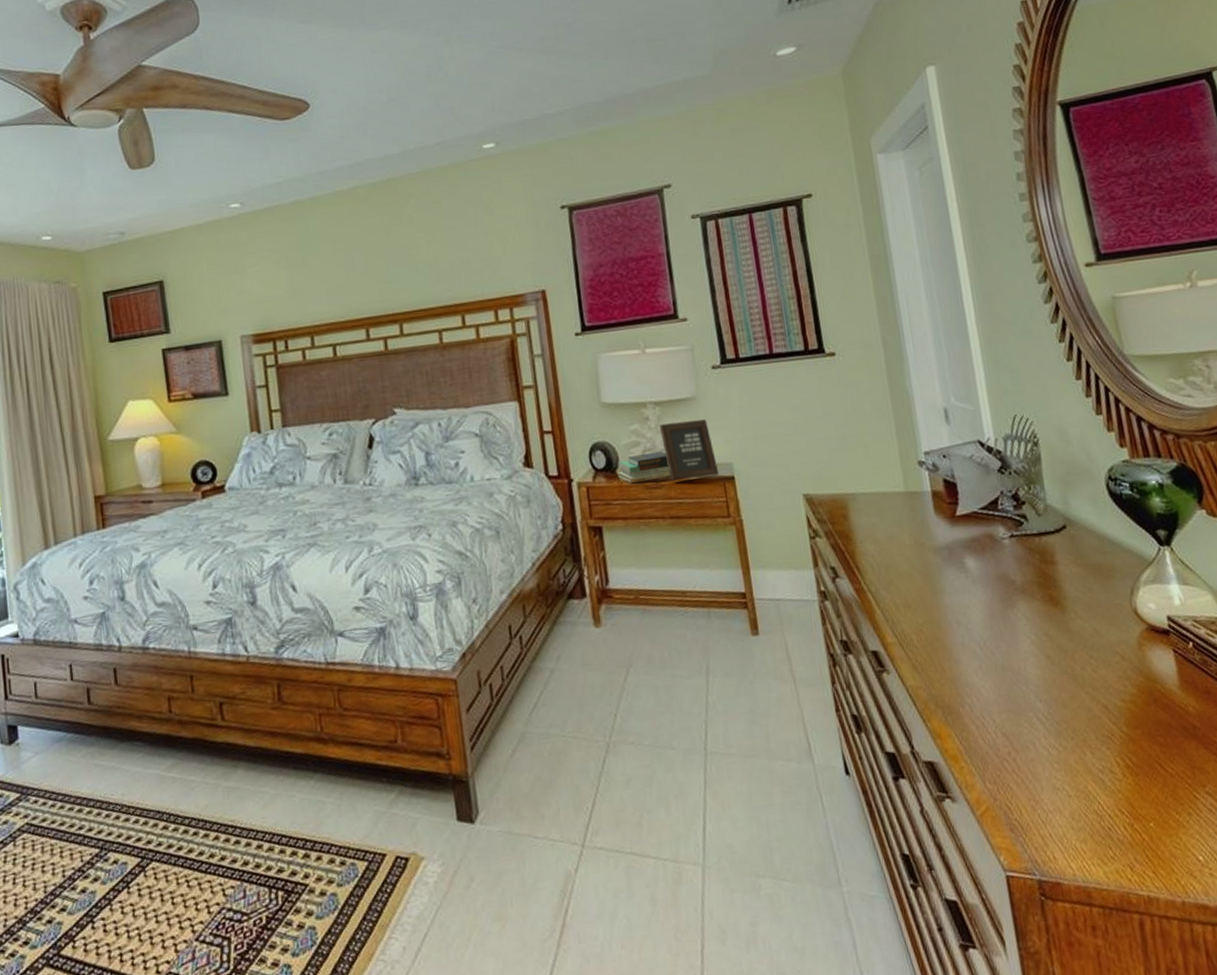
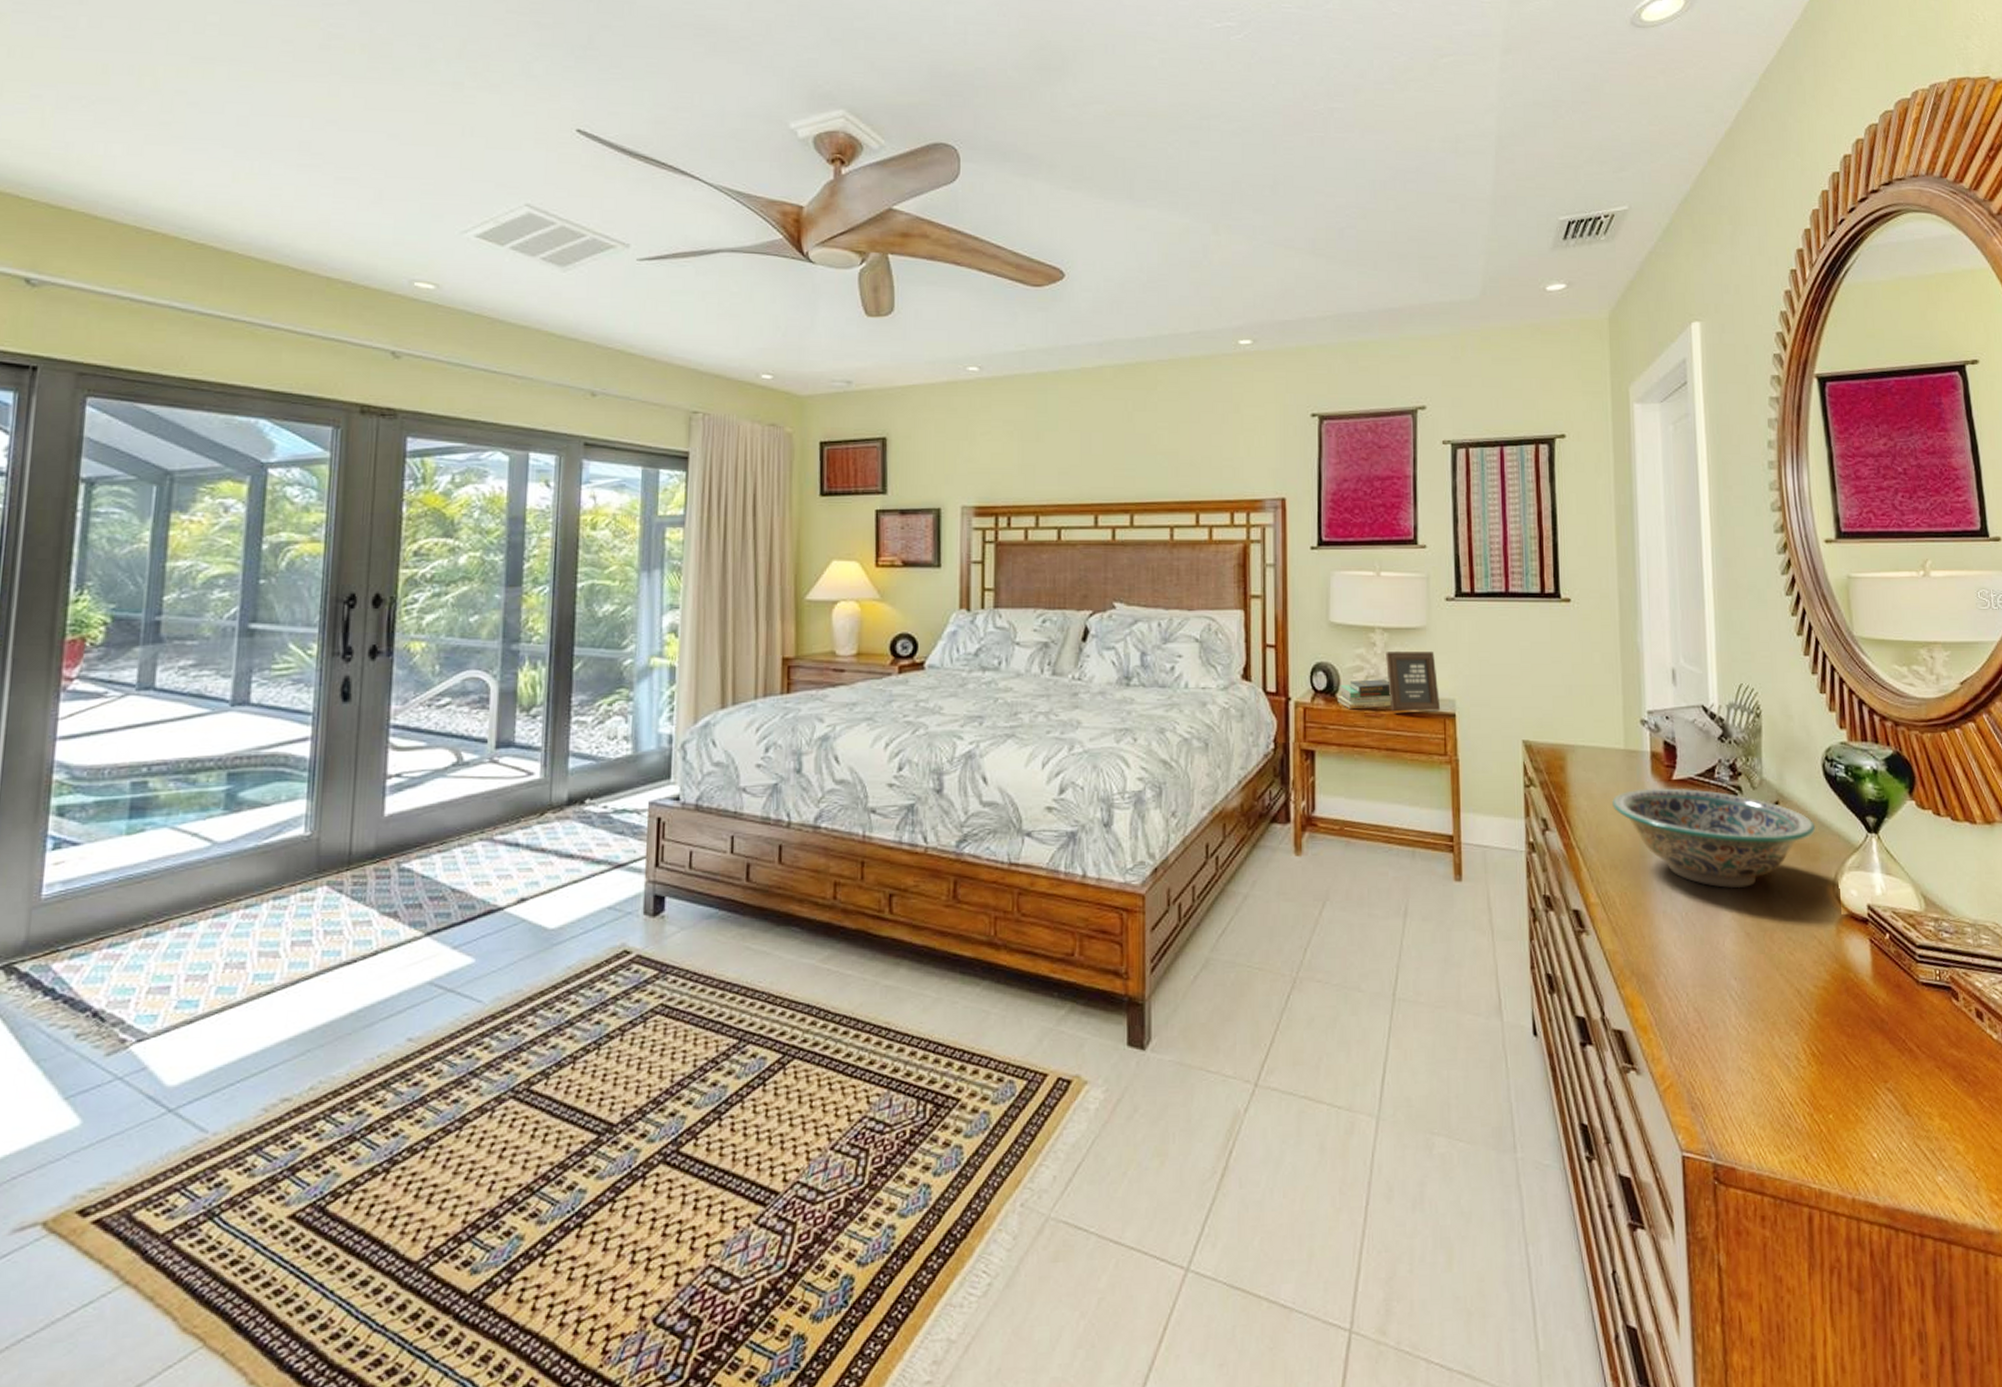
decorative bowl: none [898,522,1107,615] -> present [1612,788,1816,889]

